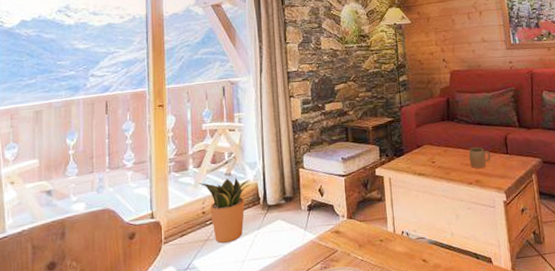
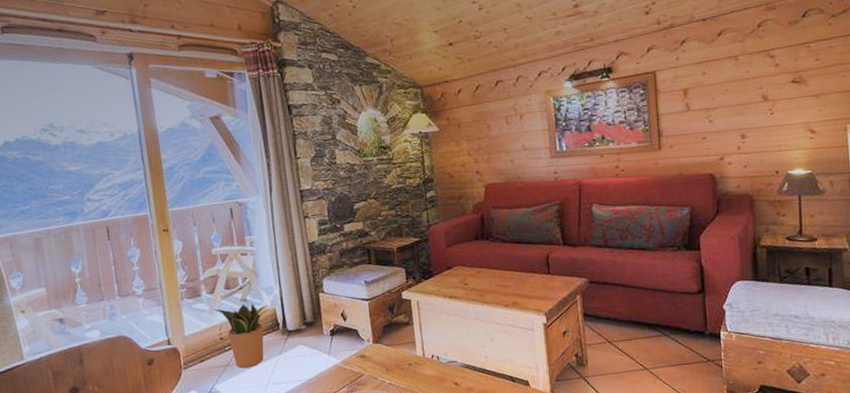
mug: present [468,147,491,169] -> none [505,267,530,291]

